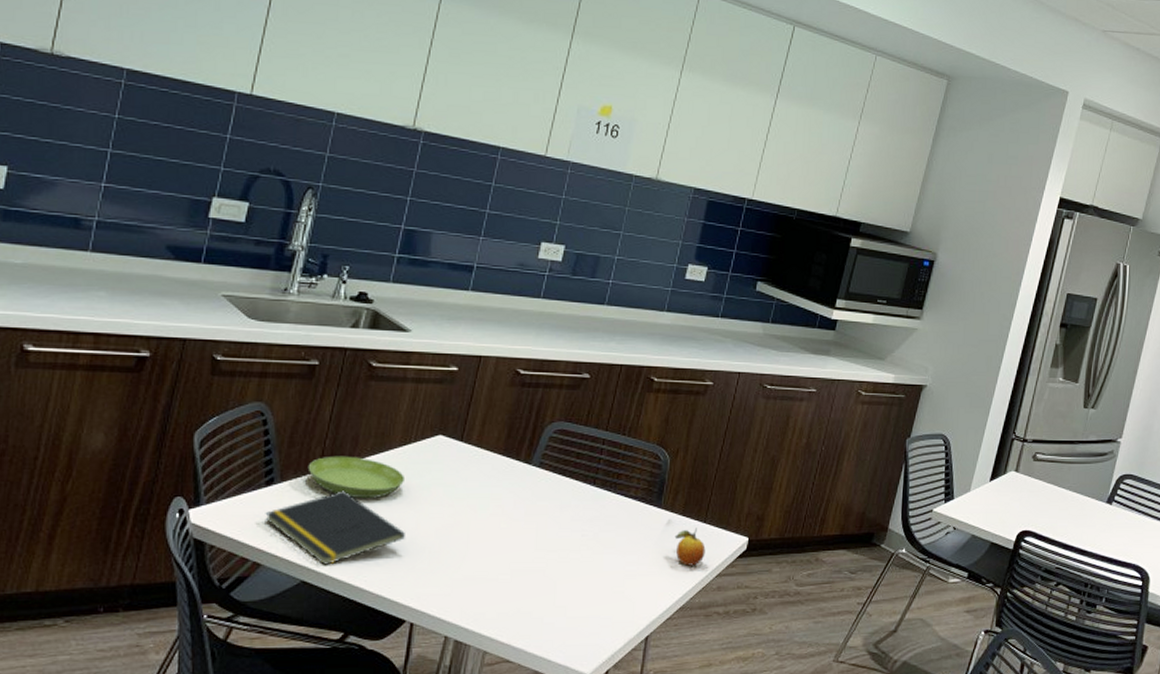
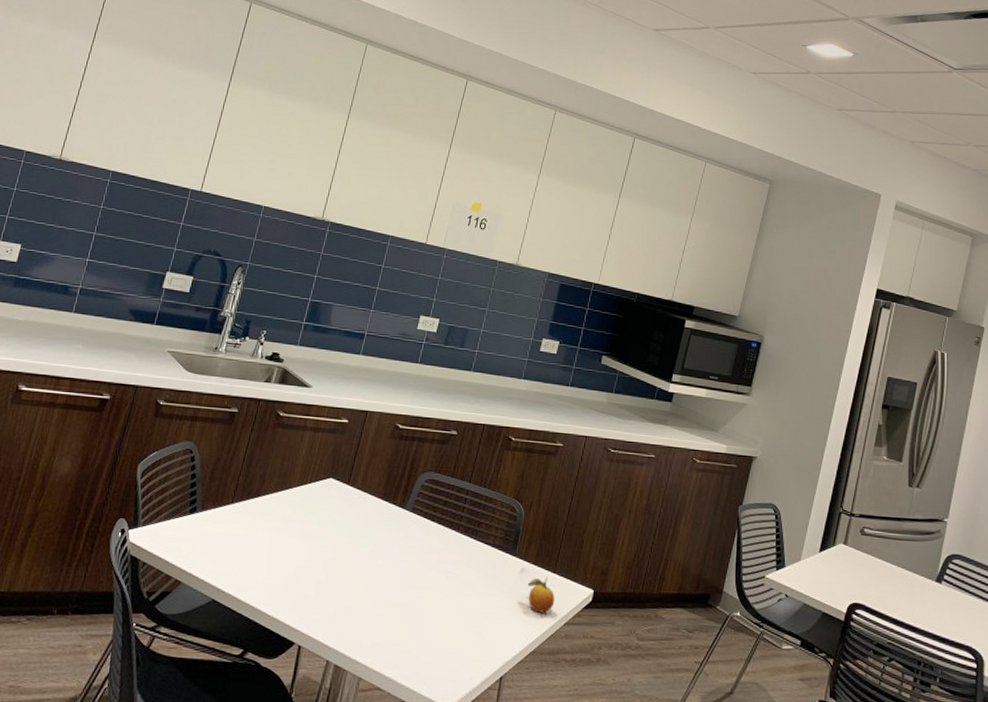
notepad: present [265,491,405,565] -> none [187,522,298,587]
saucer: present [308,455,406,499] -> none [223,491,301,531]

